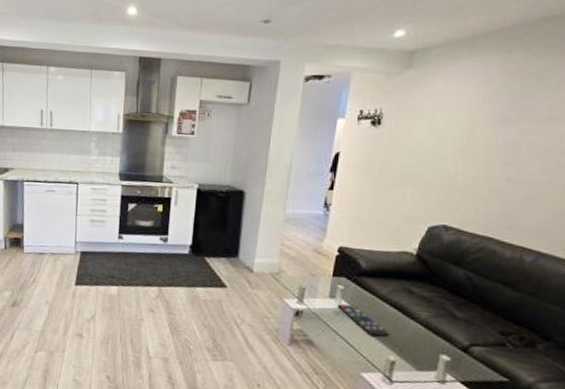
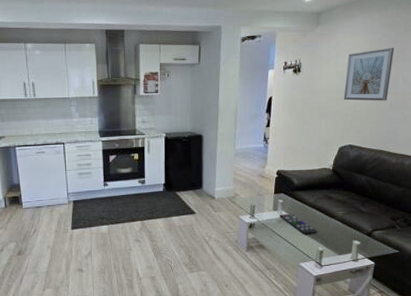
picture frame: none [438,102,519,173] -> present [343,47,395,101]

